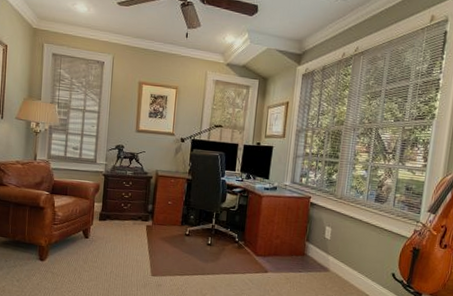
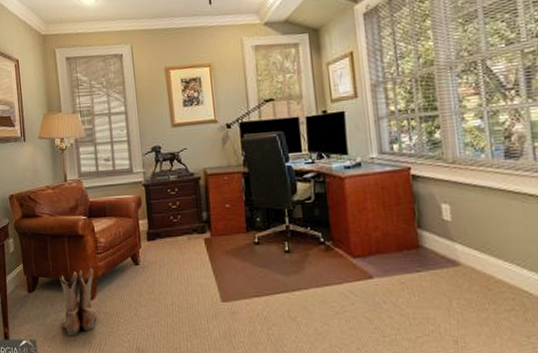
boots: none [12,235,48,289] -> present [60,268,97,337]

